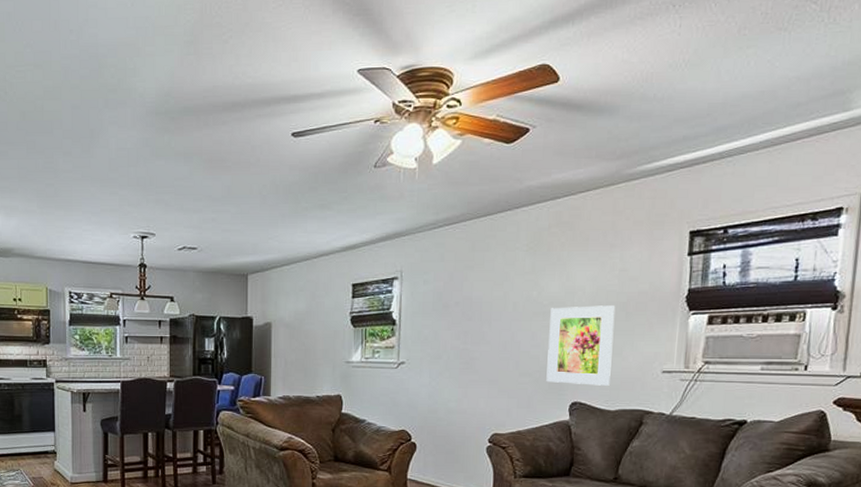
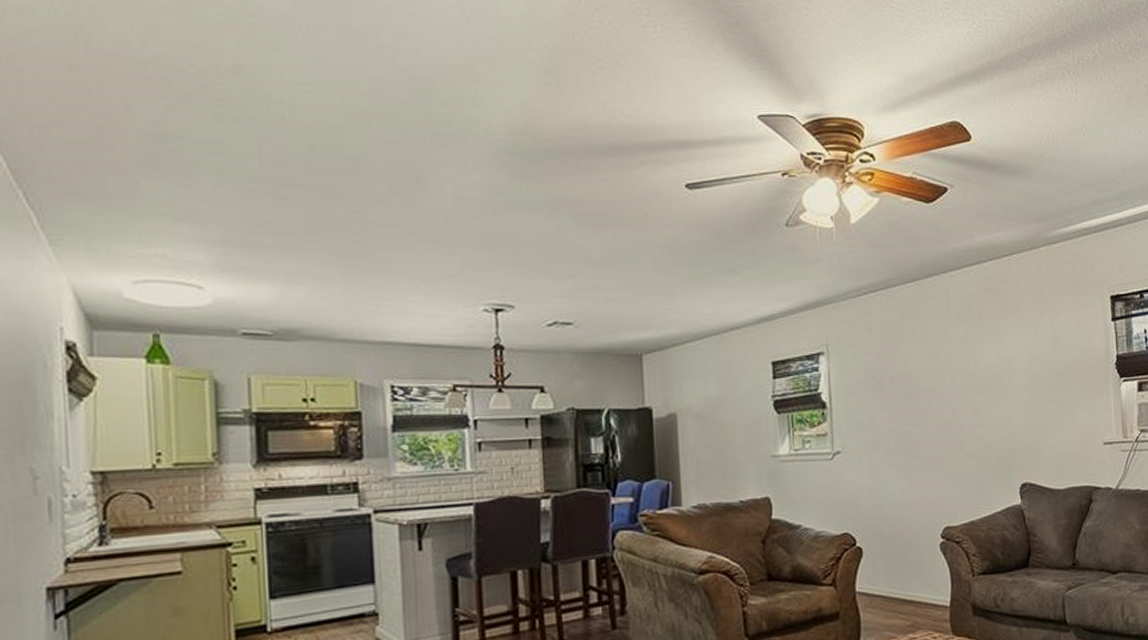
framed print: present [546,305,616,386] -> none [989,375,1056,464]

